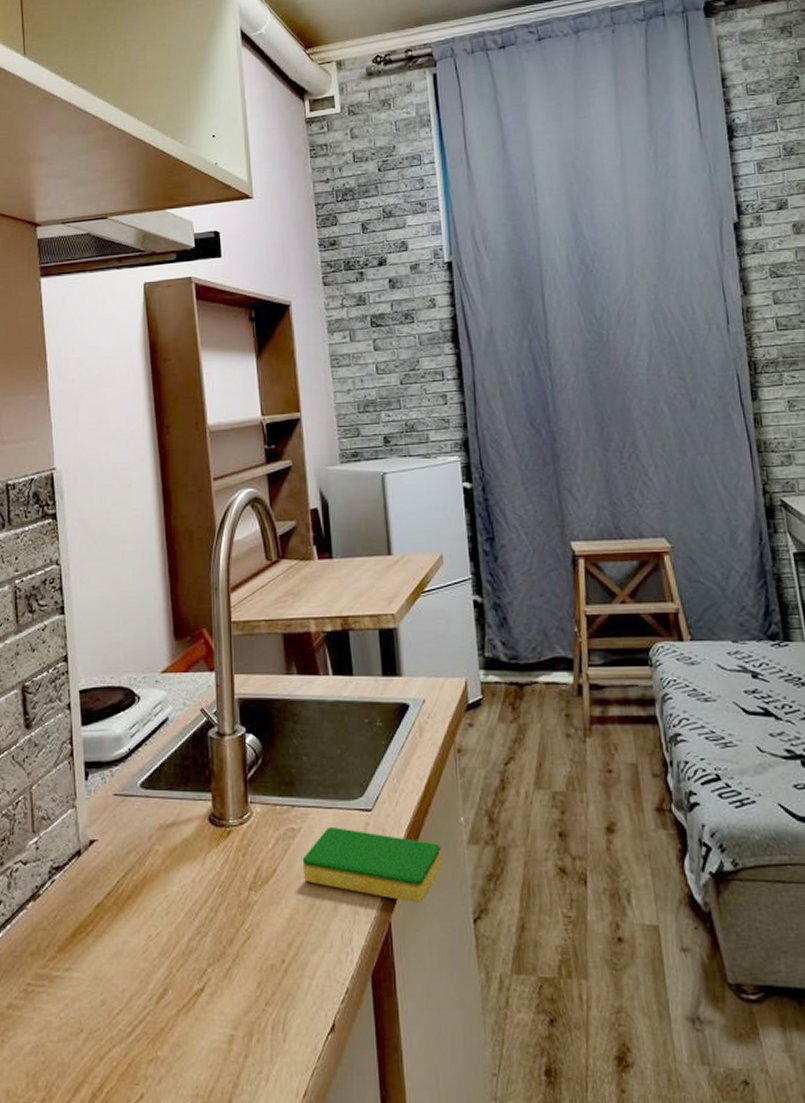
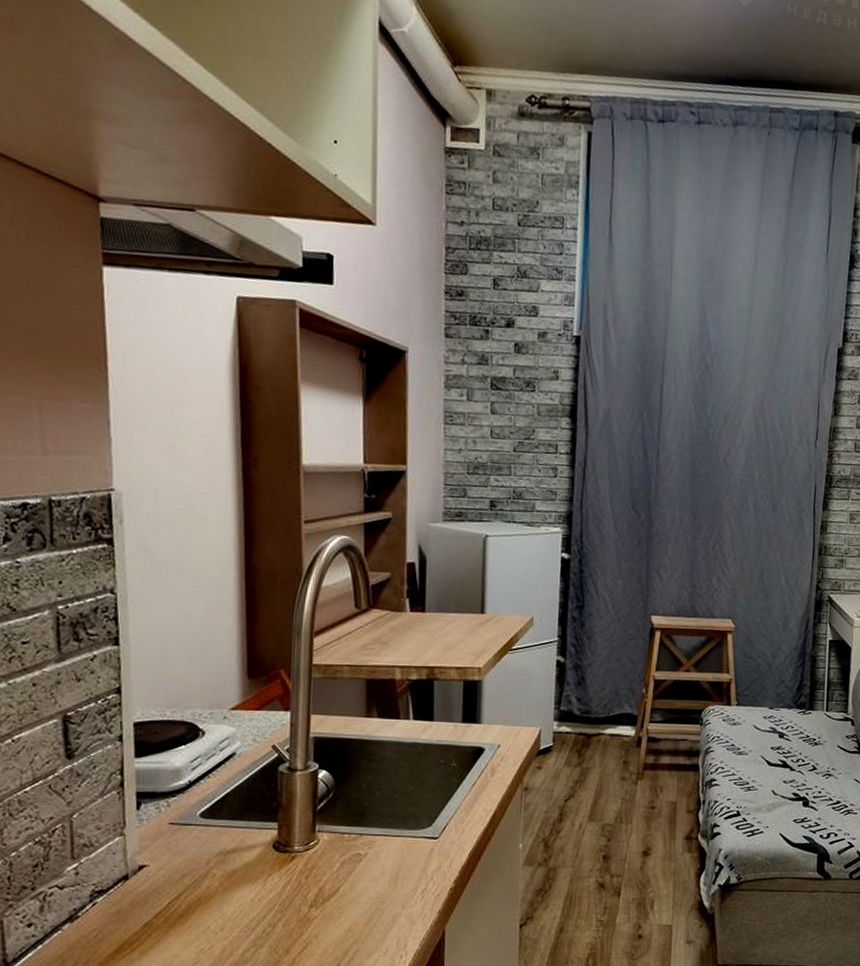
dish sponge: present [302,827,443,903] -> none [365,853,499,914]

